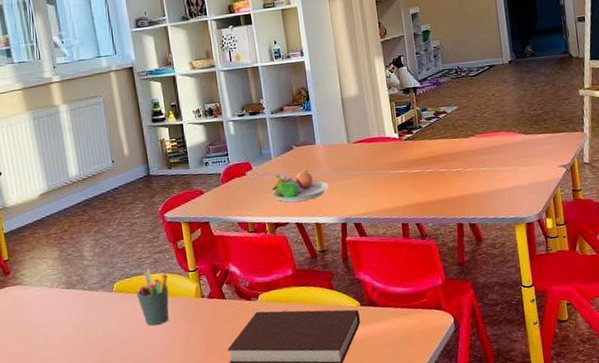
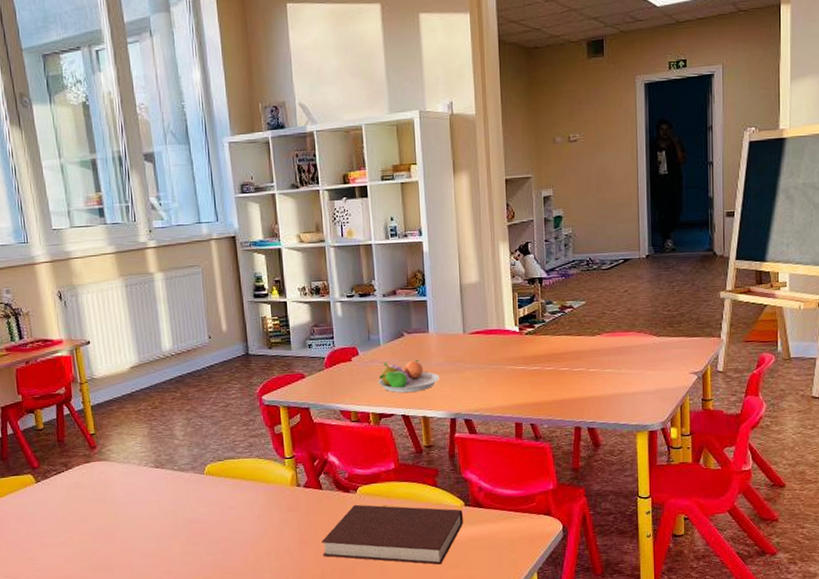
pen holder: present [136,268,169,326] -> none [228,452,263,513]

